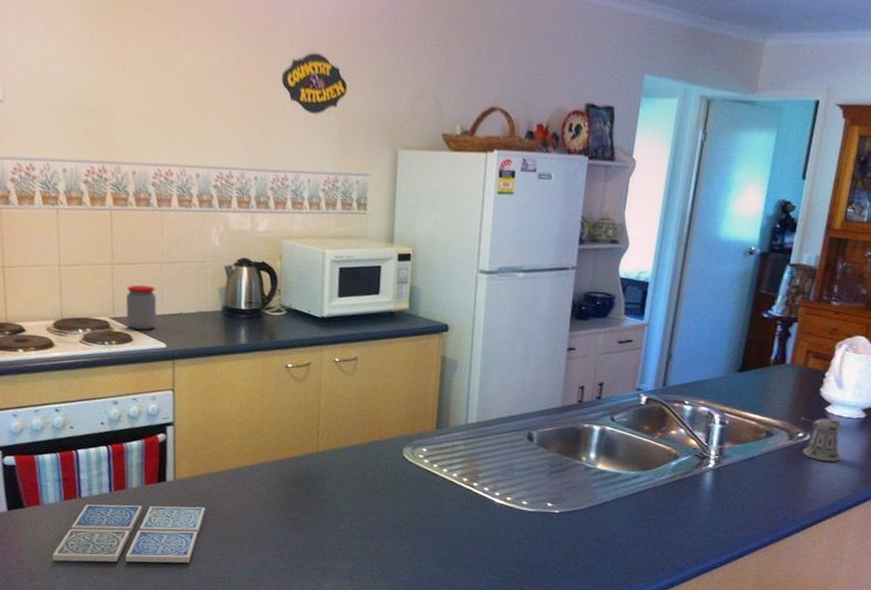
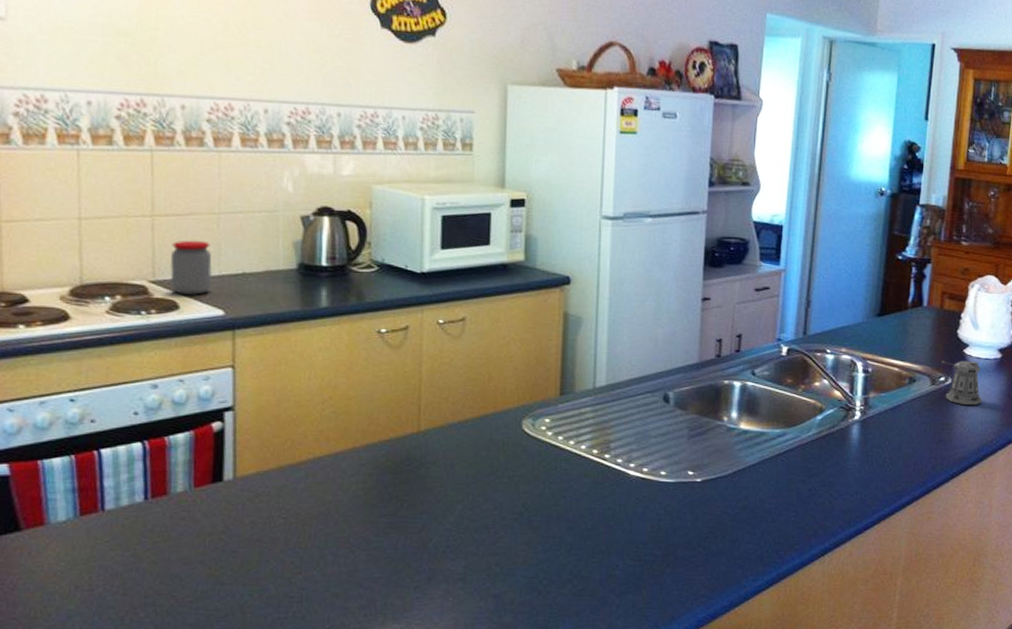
drink coaster: present [52,504,205,563] -> none [61,509,276,598]

